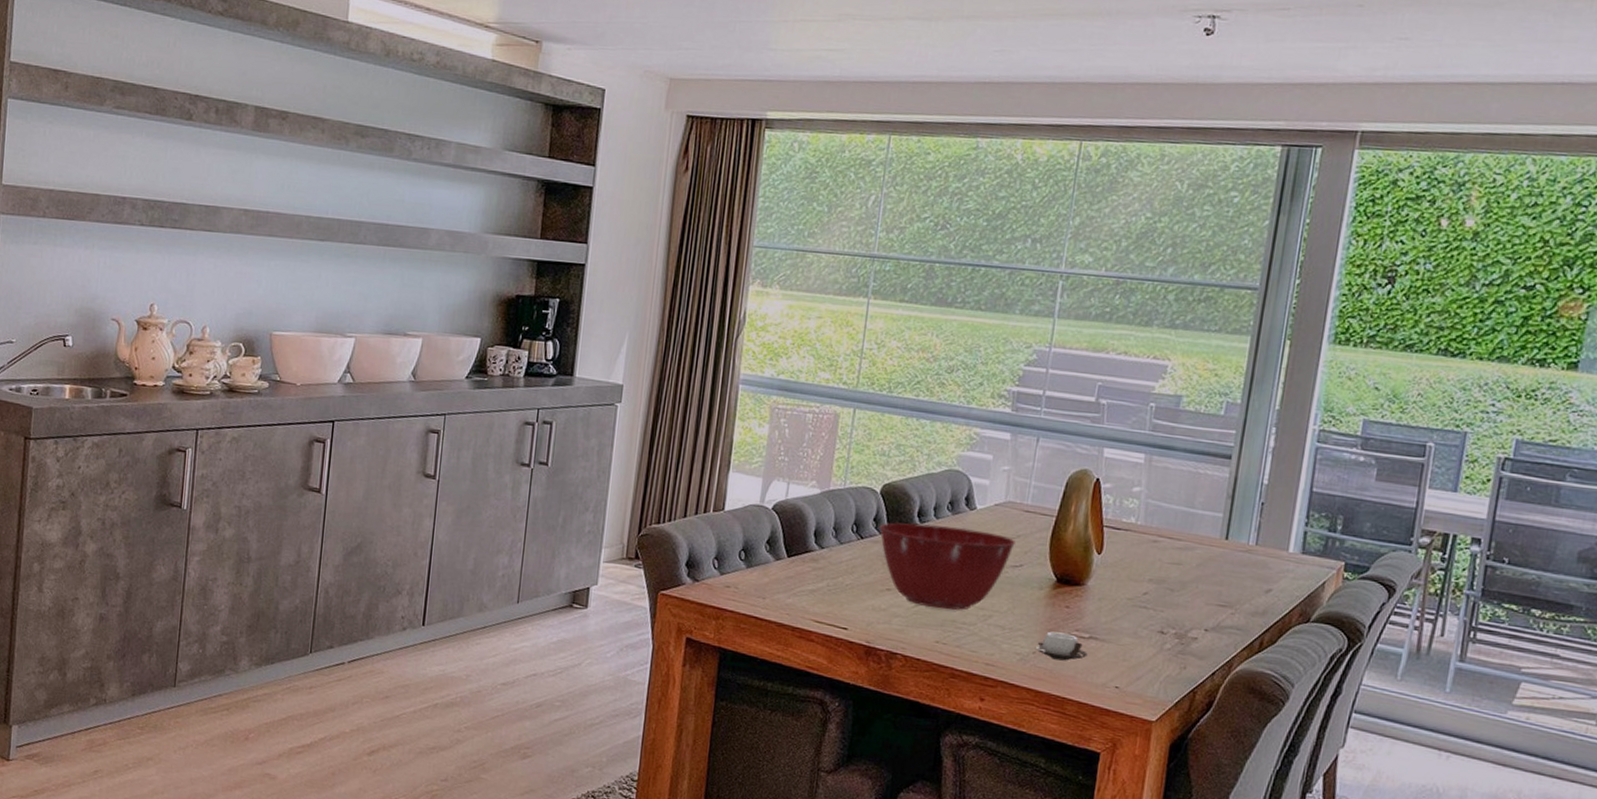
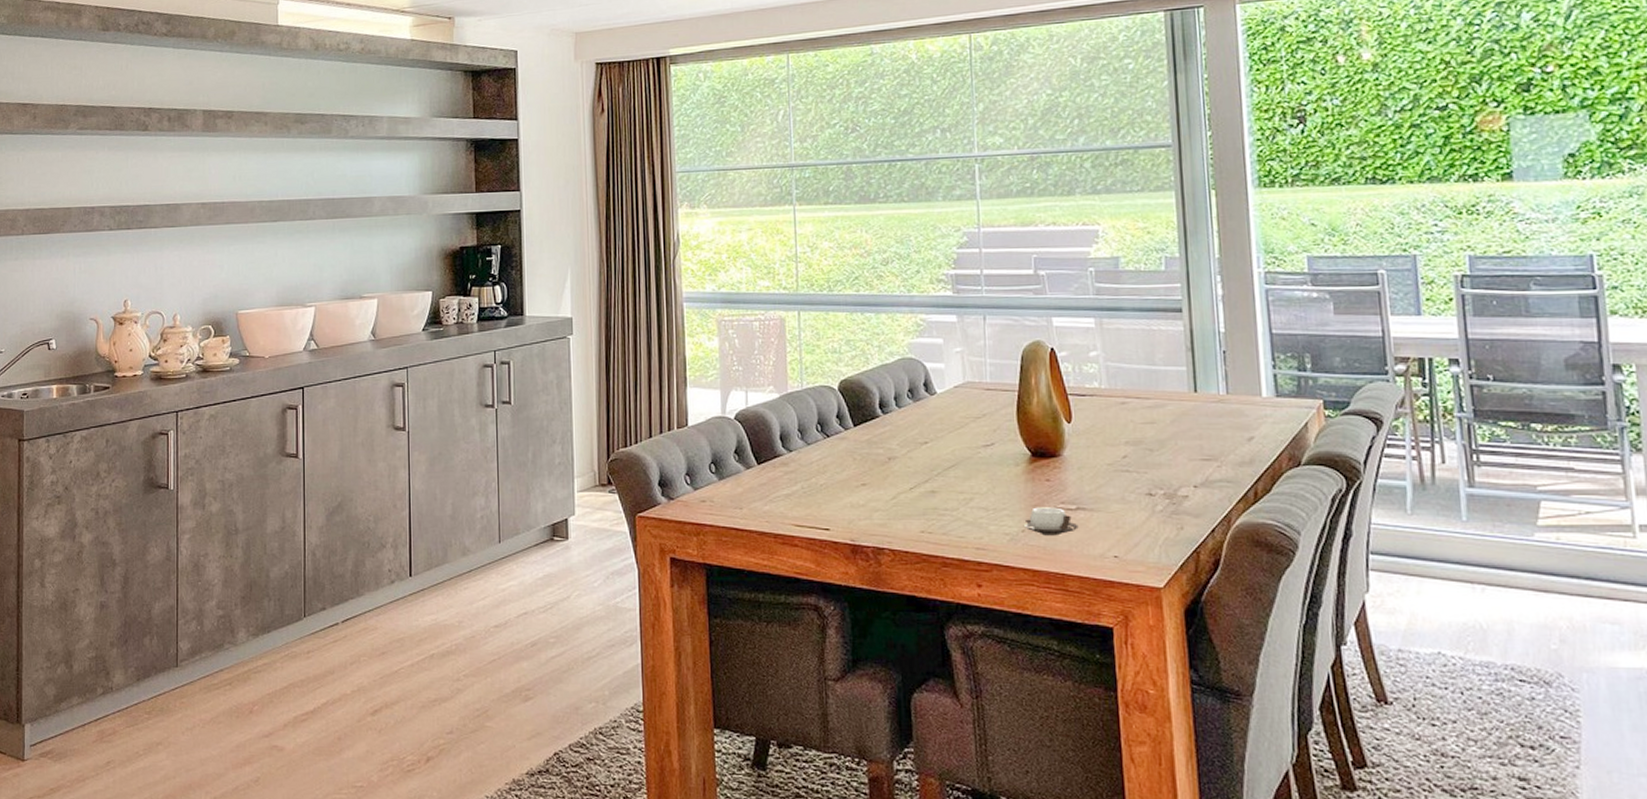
mixing bowl: present [879,522,1017,610] -> none [843,414,984,498]

